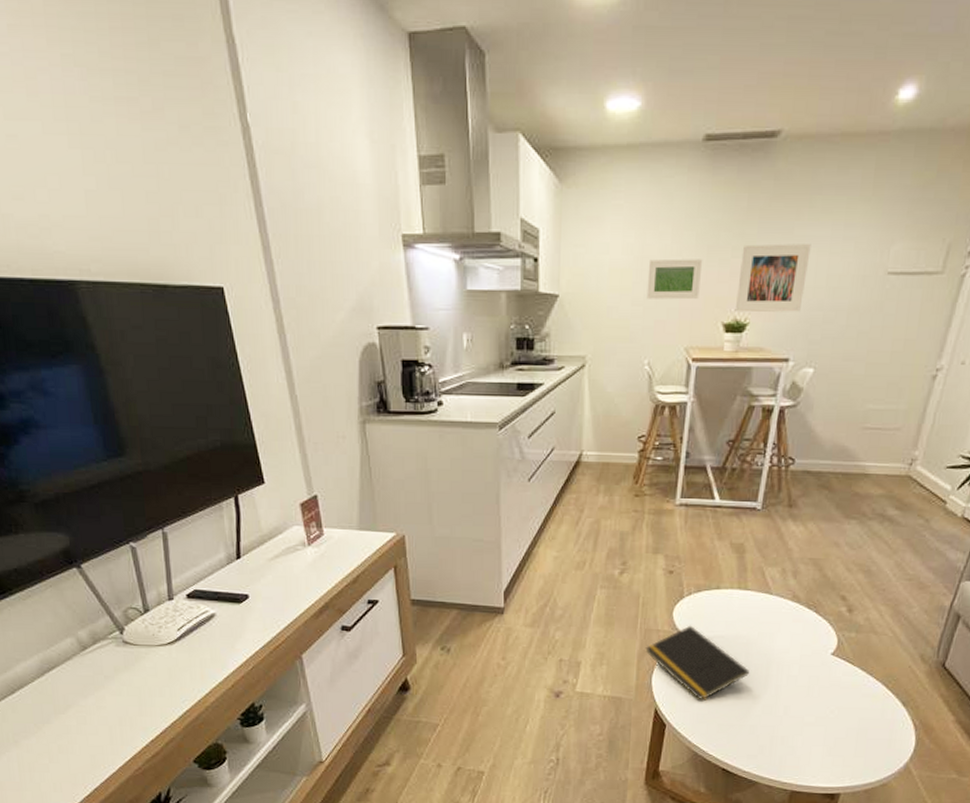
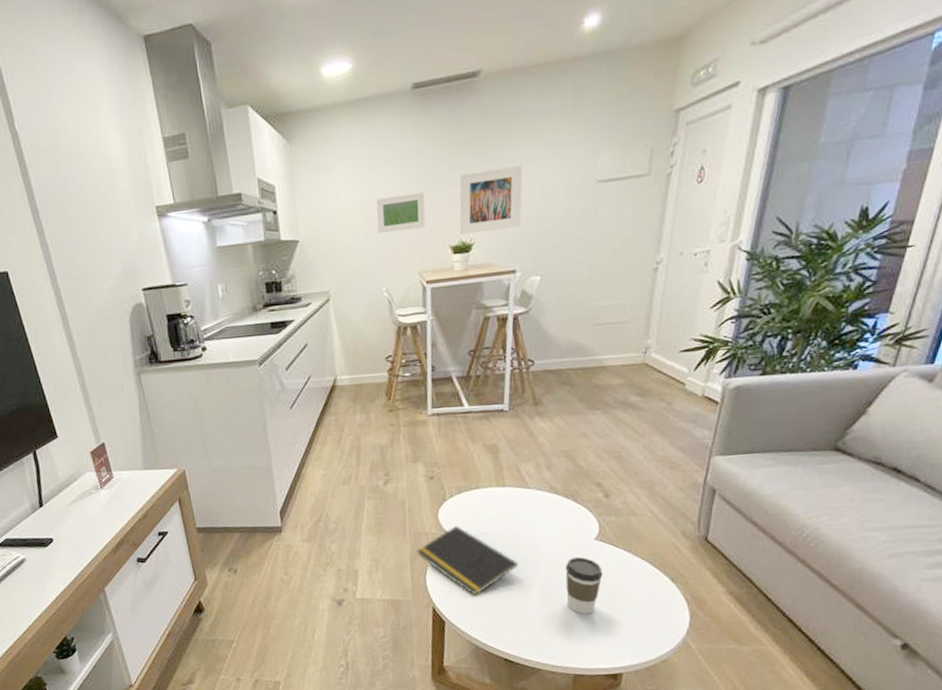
coffee cup: none [794,670,835,730] -> present [565,556,603,614]

